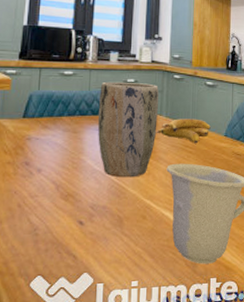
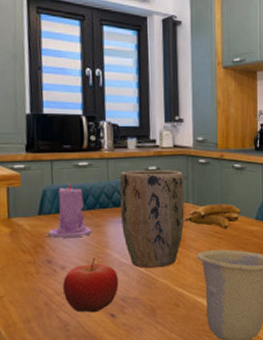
candle: none [29,88,70,141] -> present [48,181,92,238]
fruit: none [36,162,90,219] -> present [62,257,118,313]

